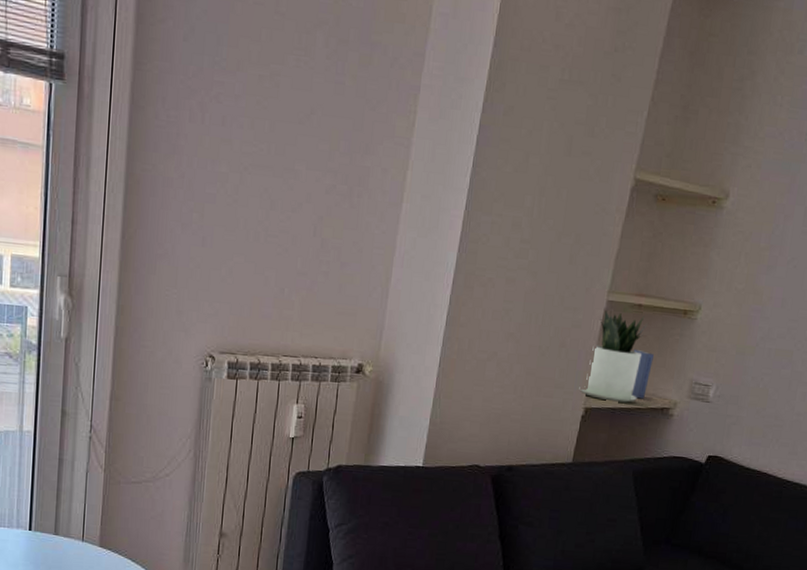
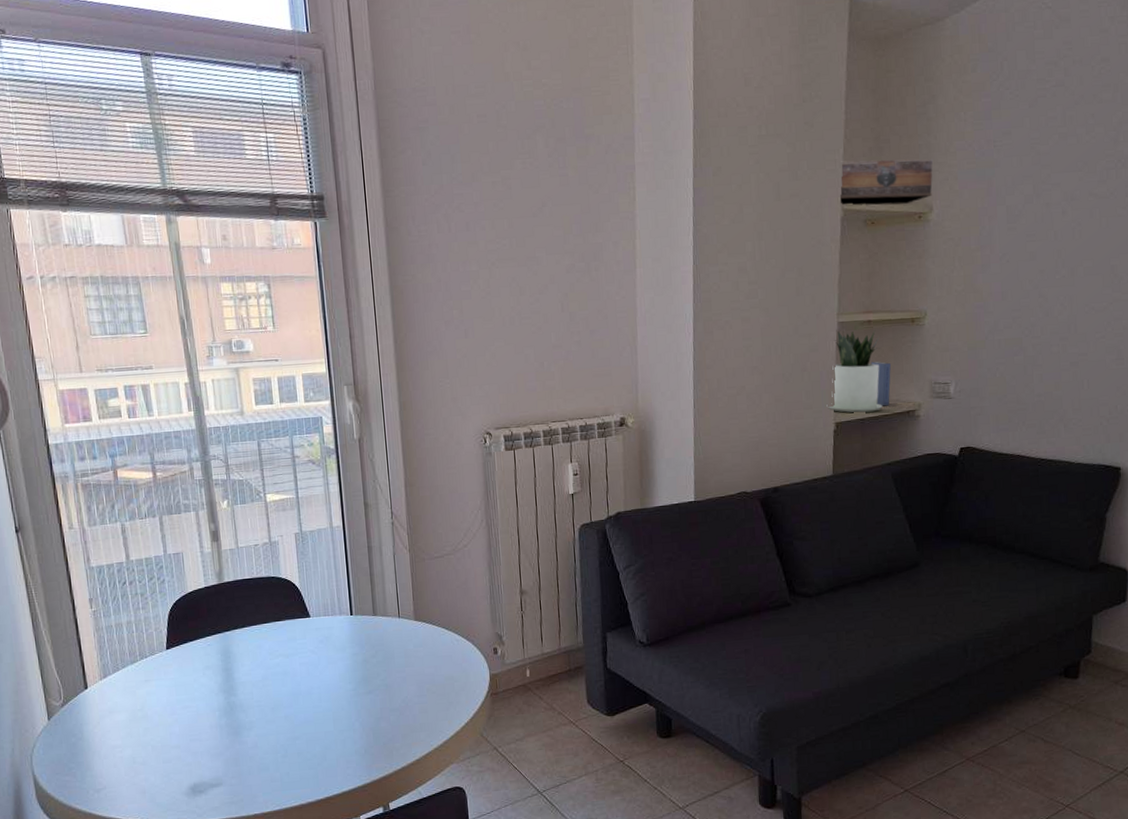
decorative box: none [633,125,740,186] -> present [839,159,934,206]

